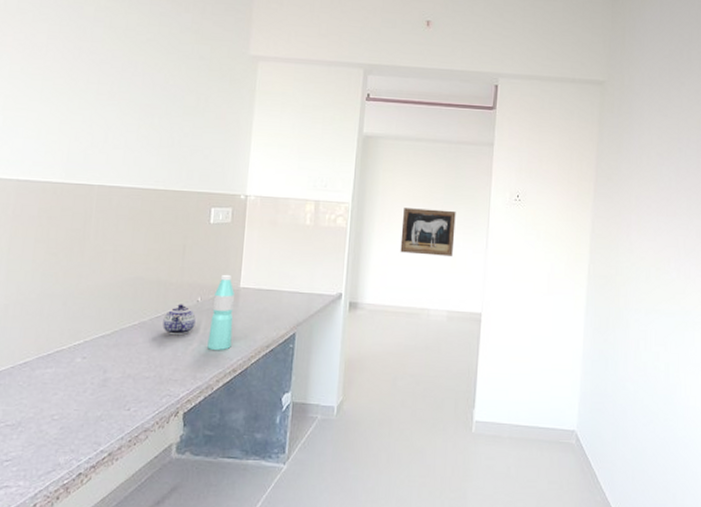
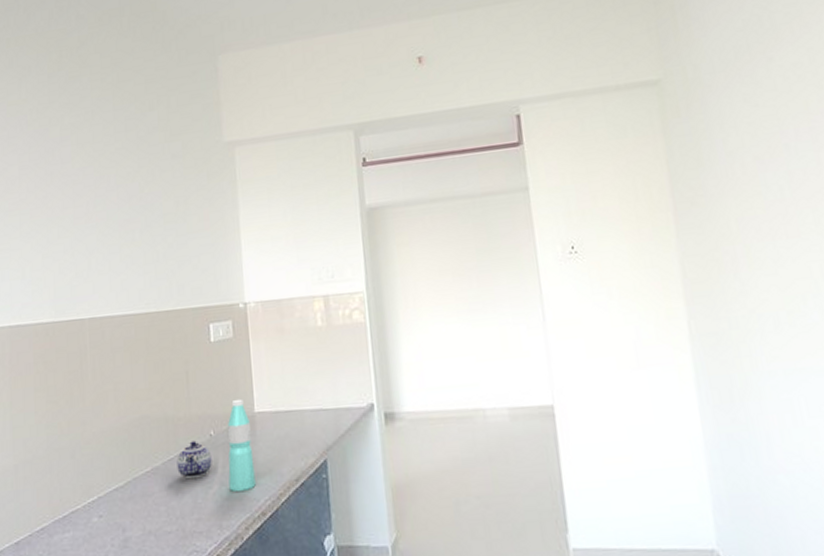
wall art: present [400,208,456,256] -> none [430,280,502,343]

